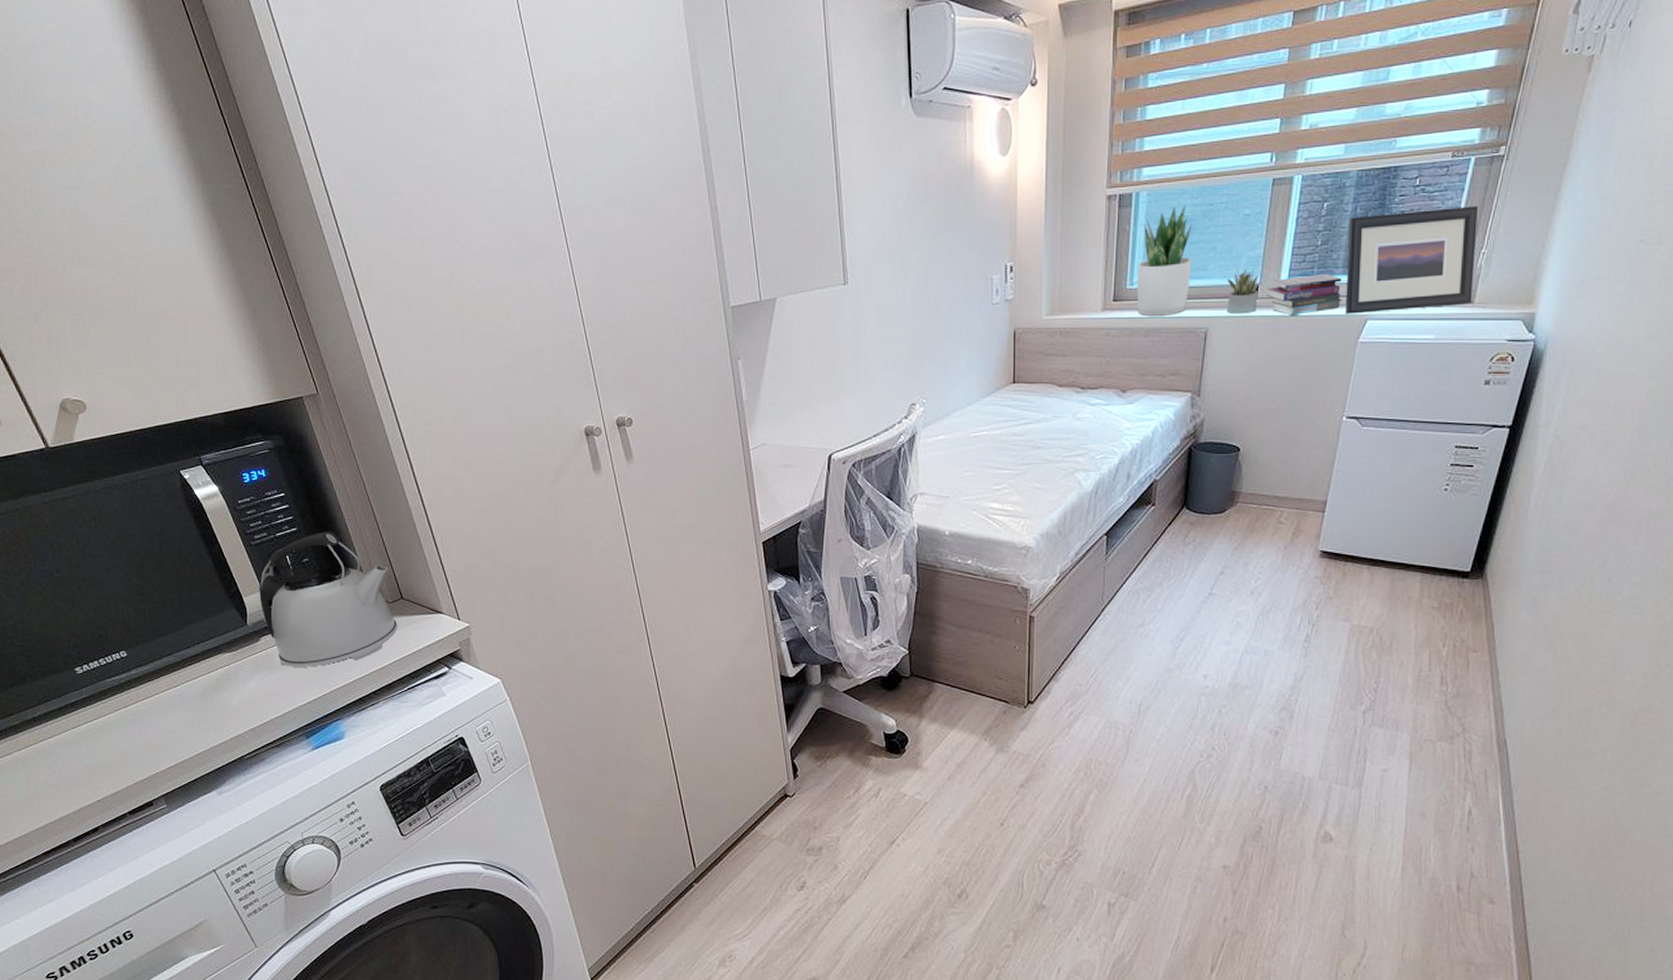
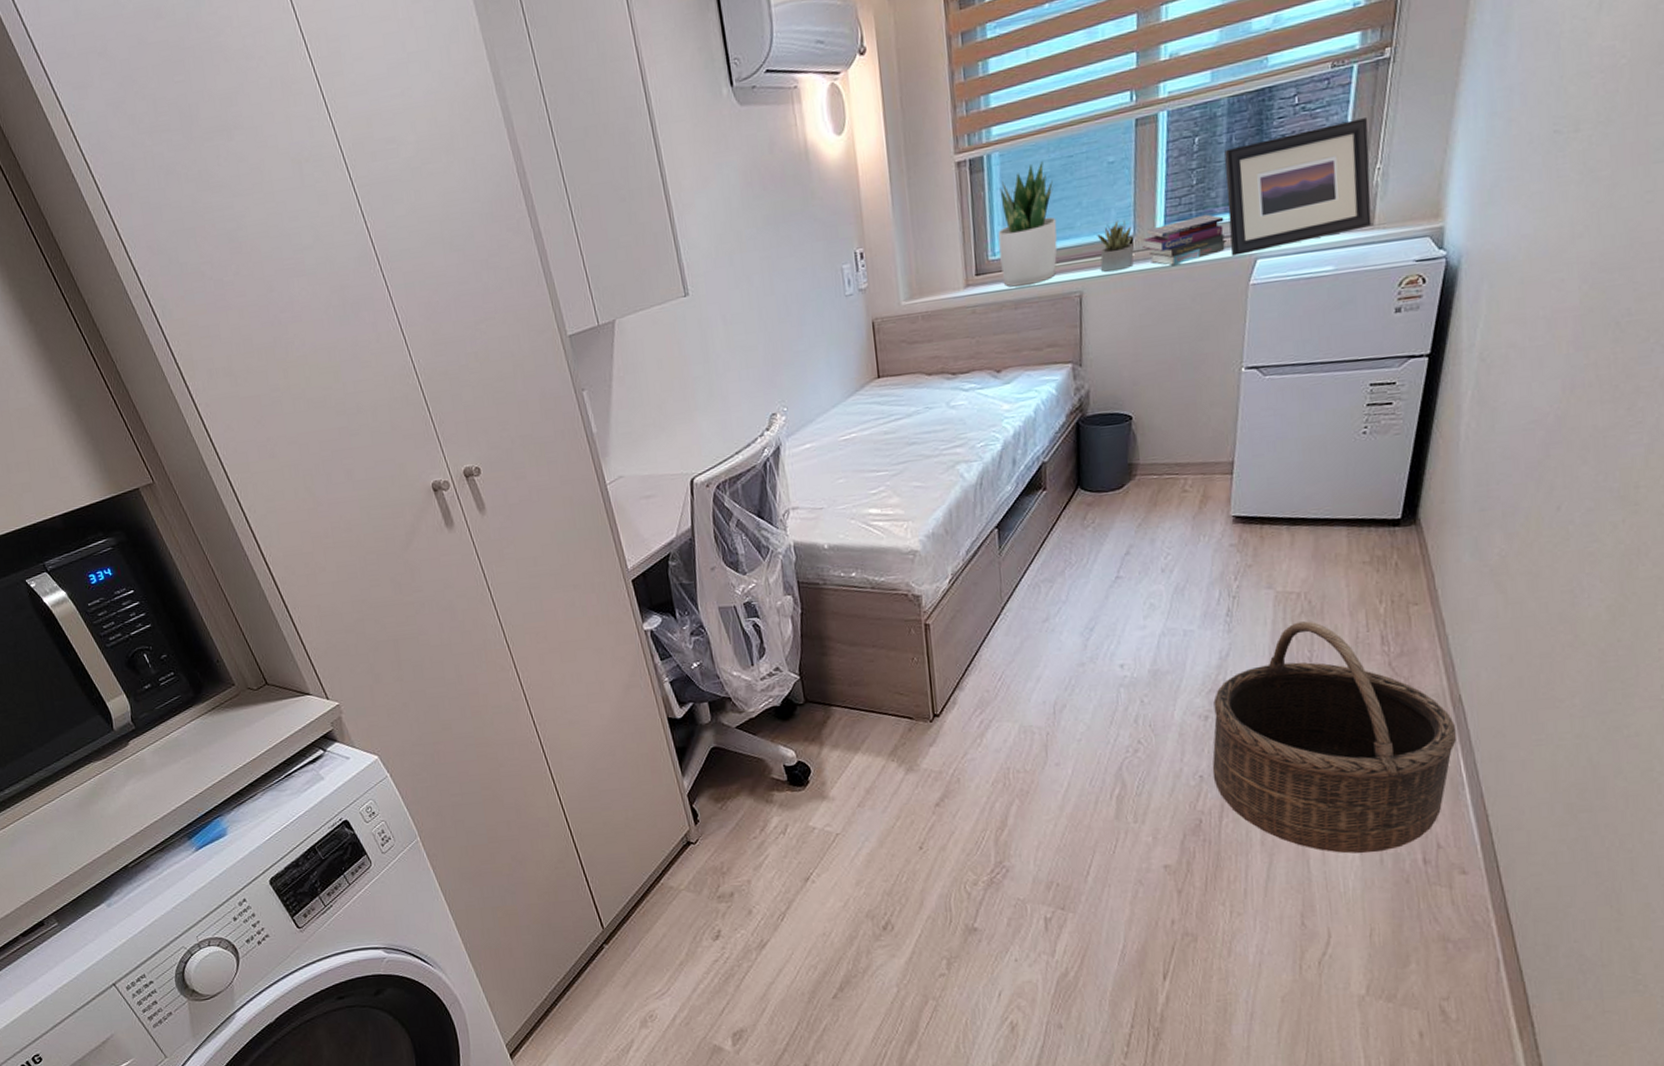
kettle: present [259,531,398,667] -> none [120,623,267,768]
basket: none [1276,655,1498,874] -> present [1212,621,1456,854]

